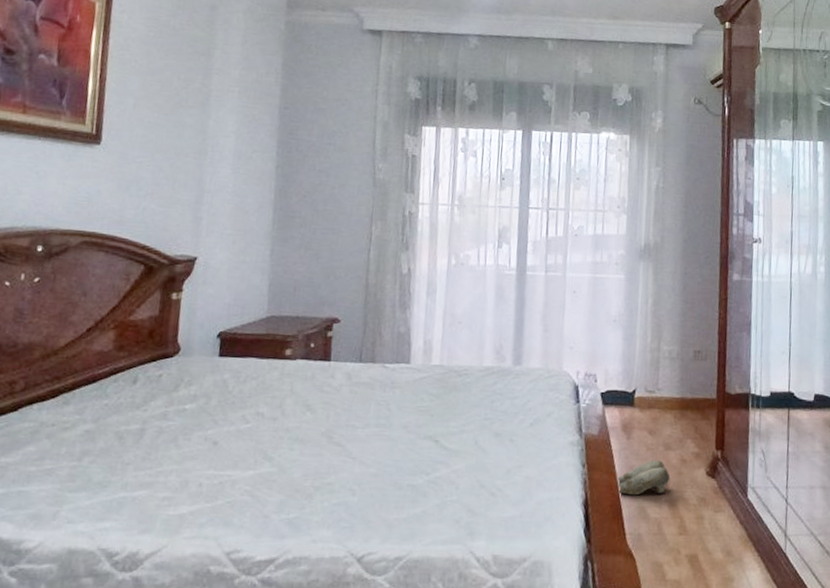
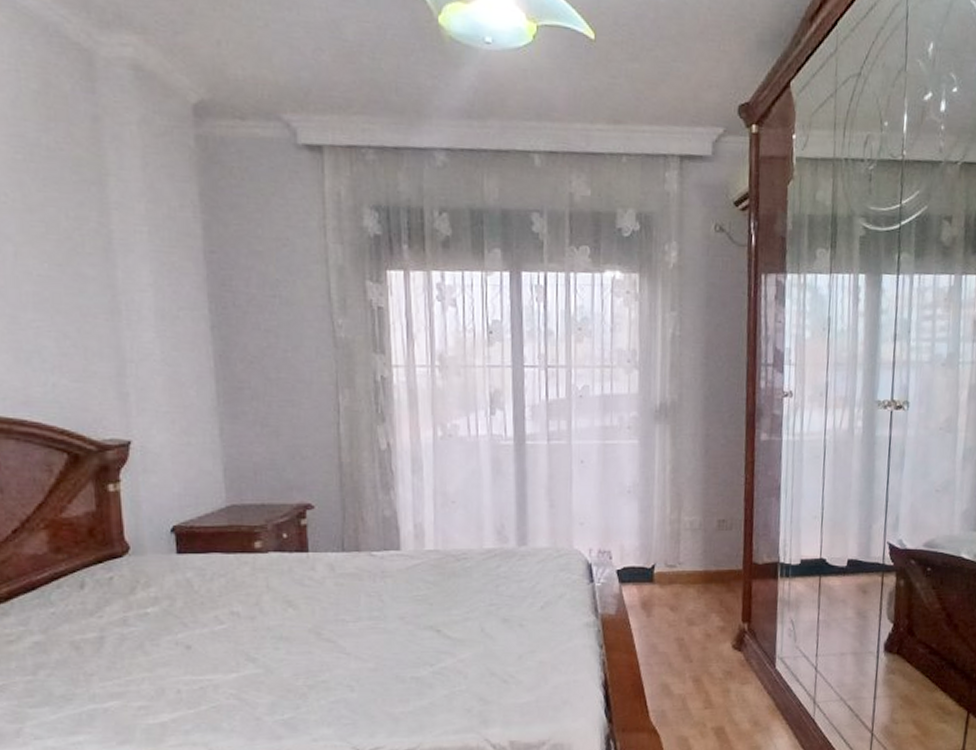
slippers: present [617,460,671,496] -> none [638,637,695,673]

